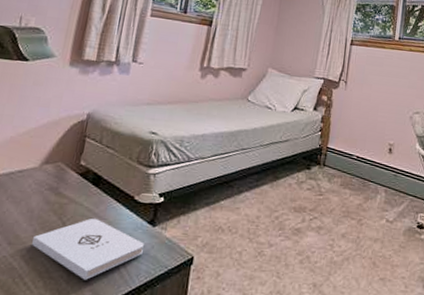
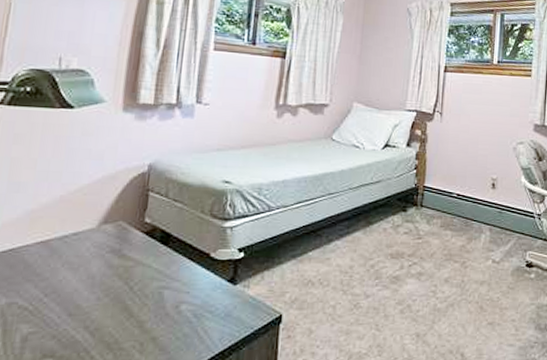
notepad: present [32,219,144,280] -> none [96,281,225,348]

